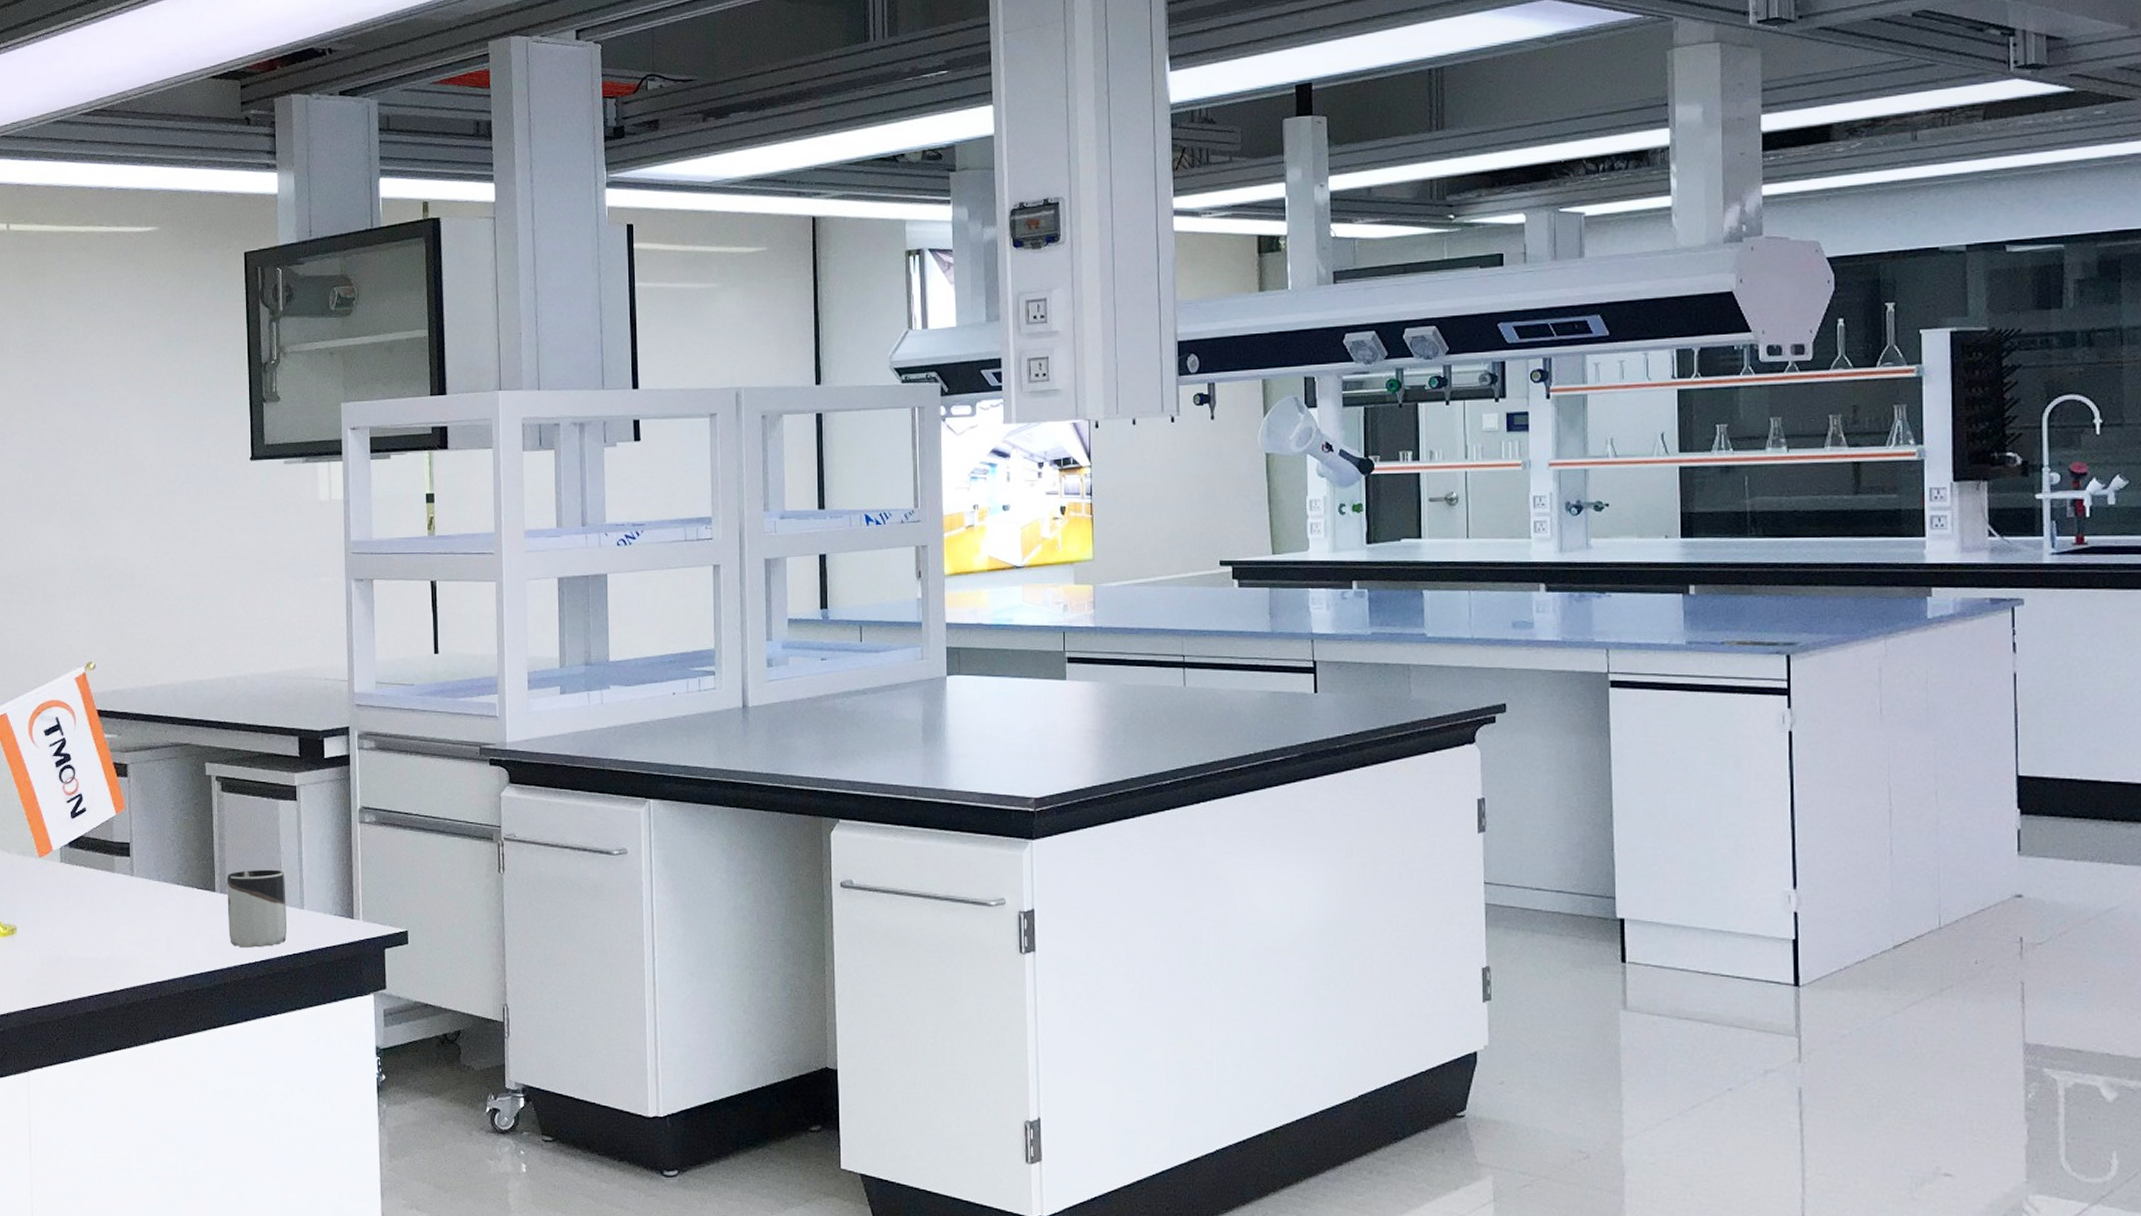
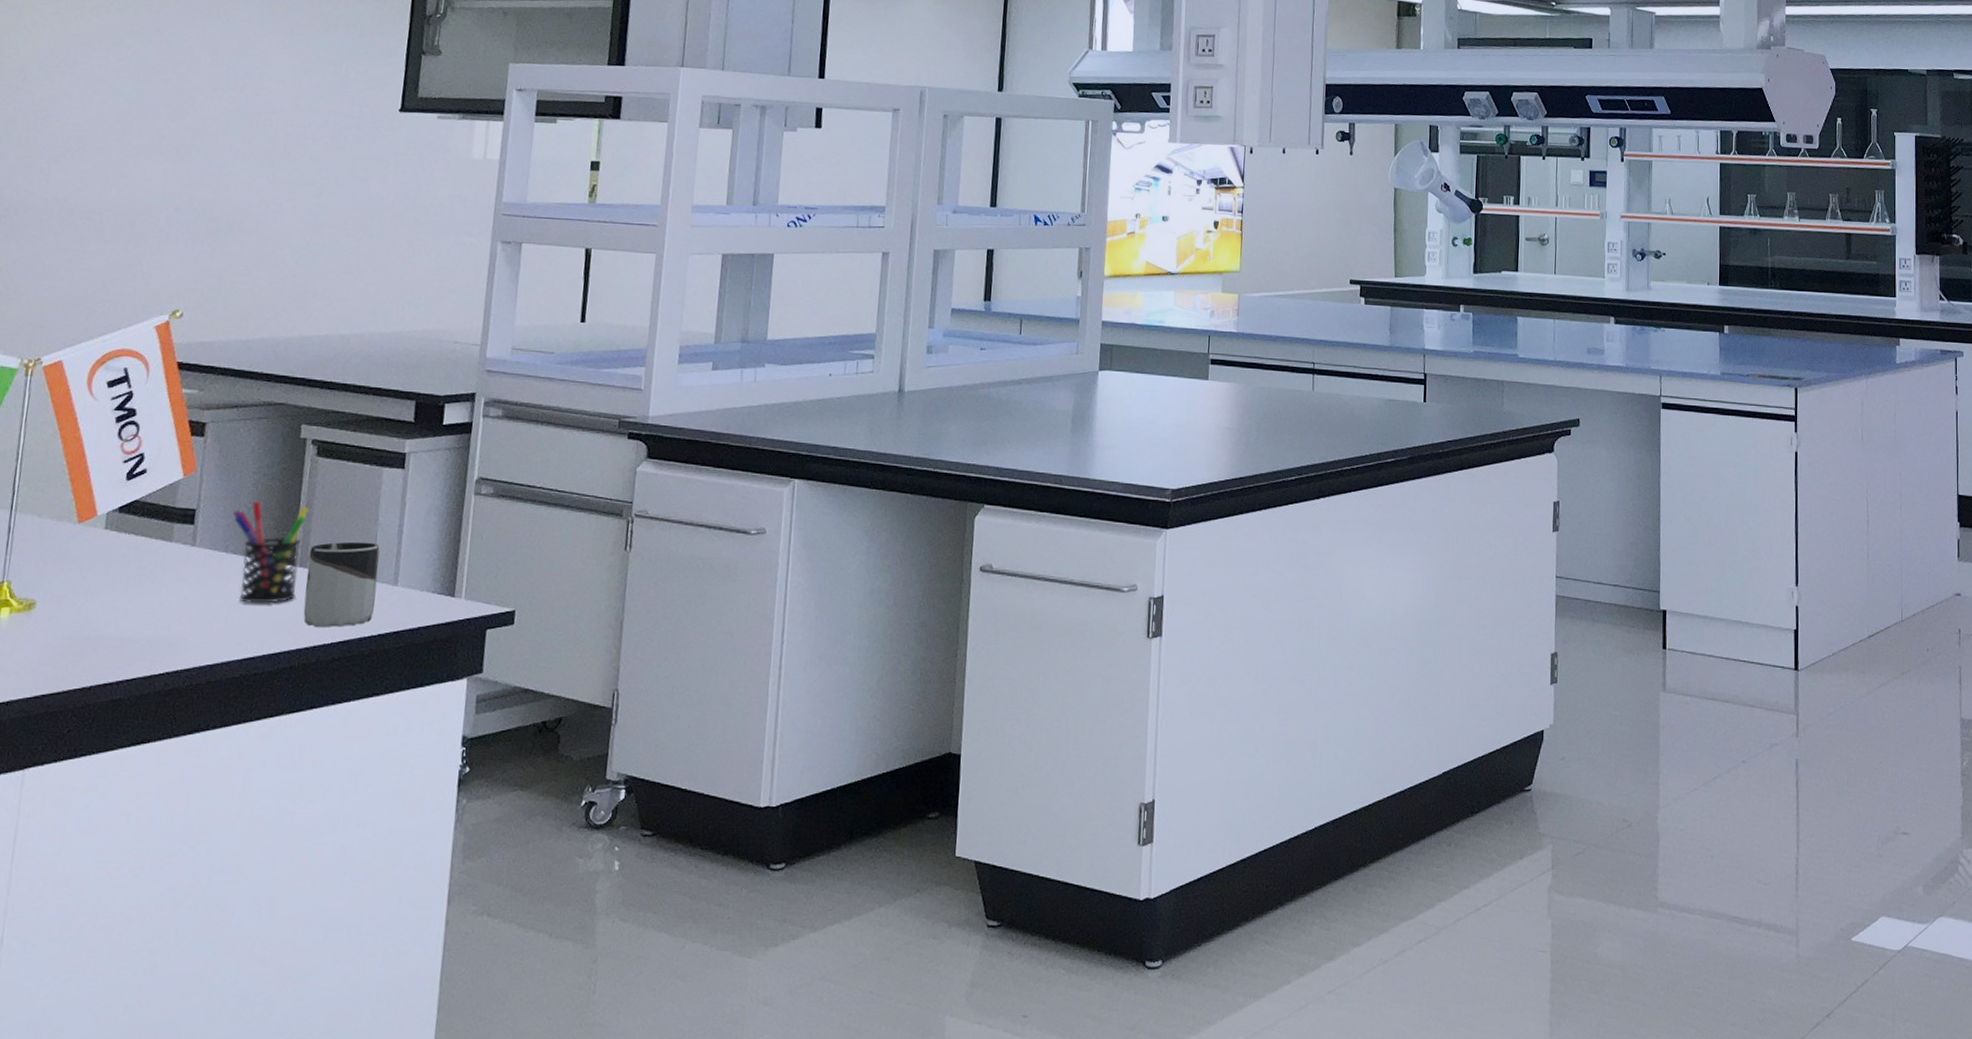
pen holder: none [160,833,222,927] -> present [233,500,309,603]

